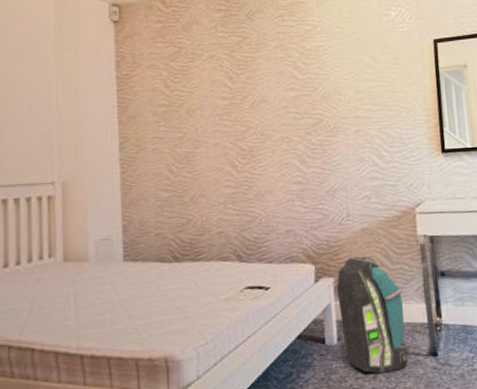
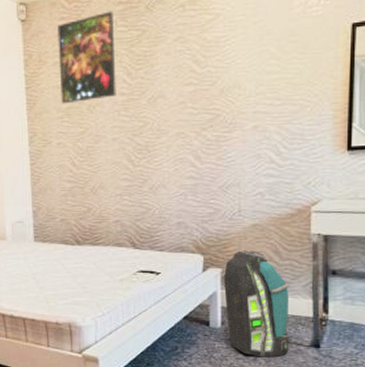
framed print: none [154,17,218,108] -> present [57,11,116,104]

